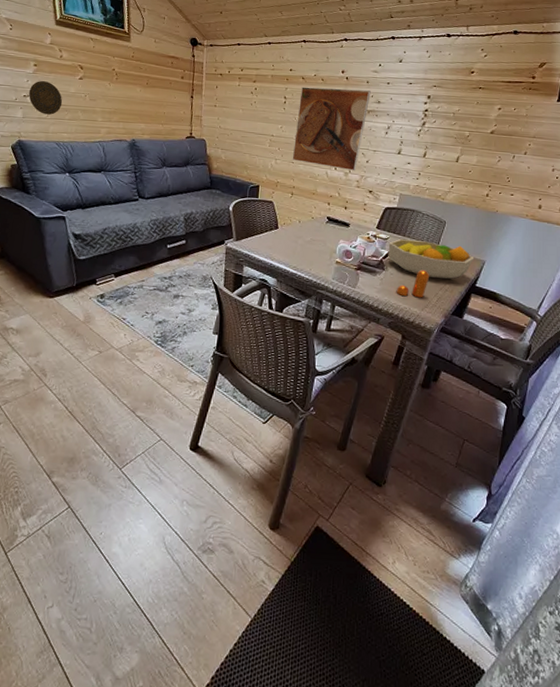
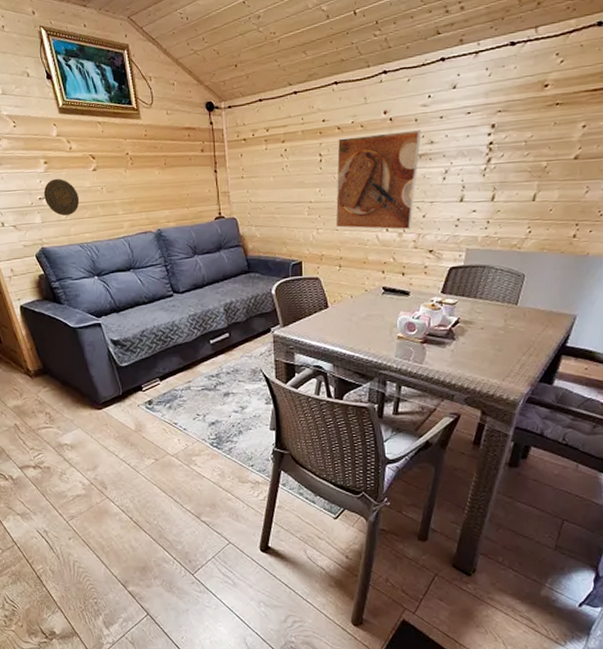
fruit bowl: present [388,239,475,280] -> none [457,301,563,343]
pepper shaker: present [396,269,430,298] -> none [470,334,510,367]

